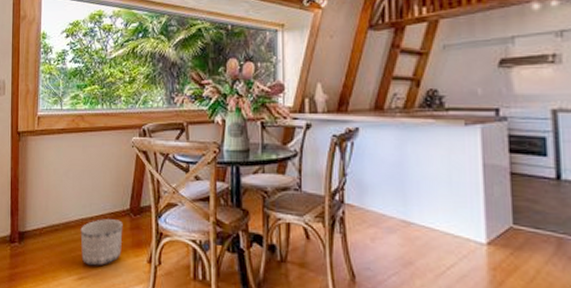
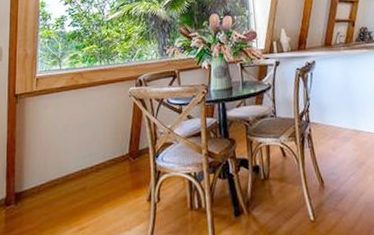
planter: present [80,219,123,266] -> none [80,165,123,214]

